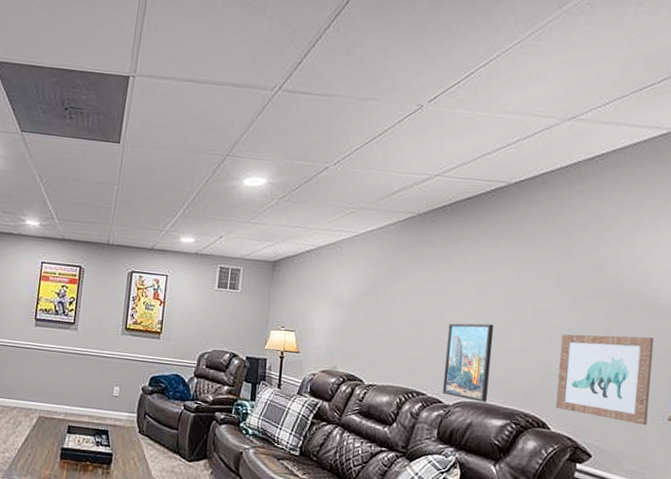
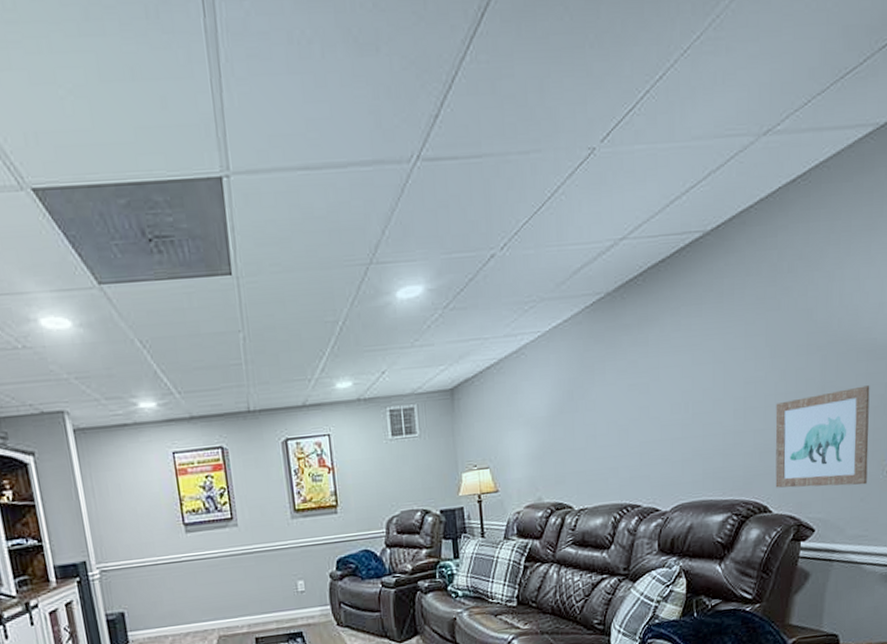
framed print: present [443,323,494,402] -> none [656,409,705,501]

